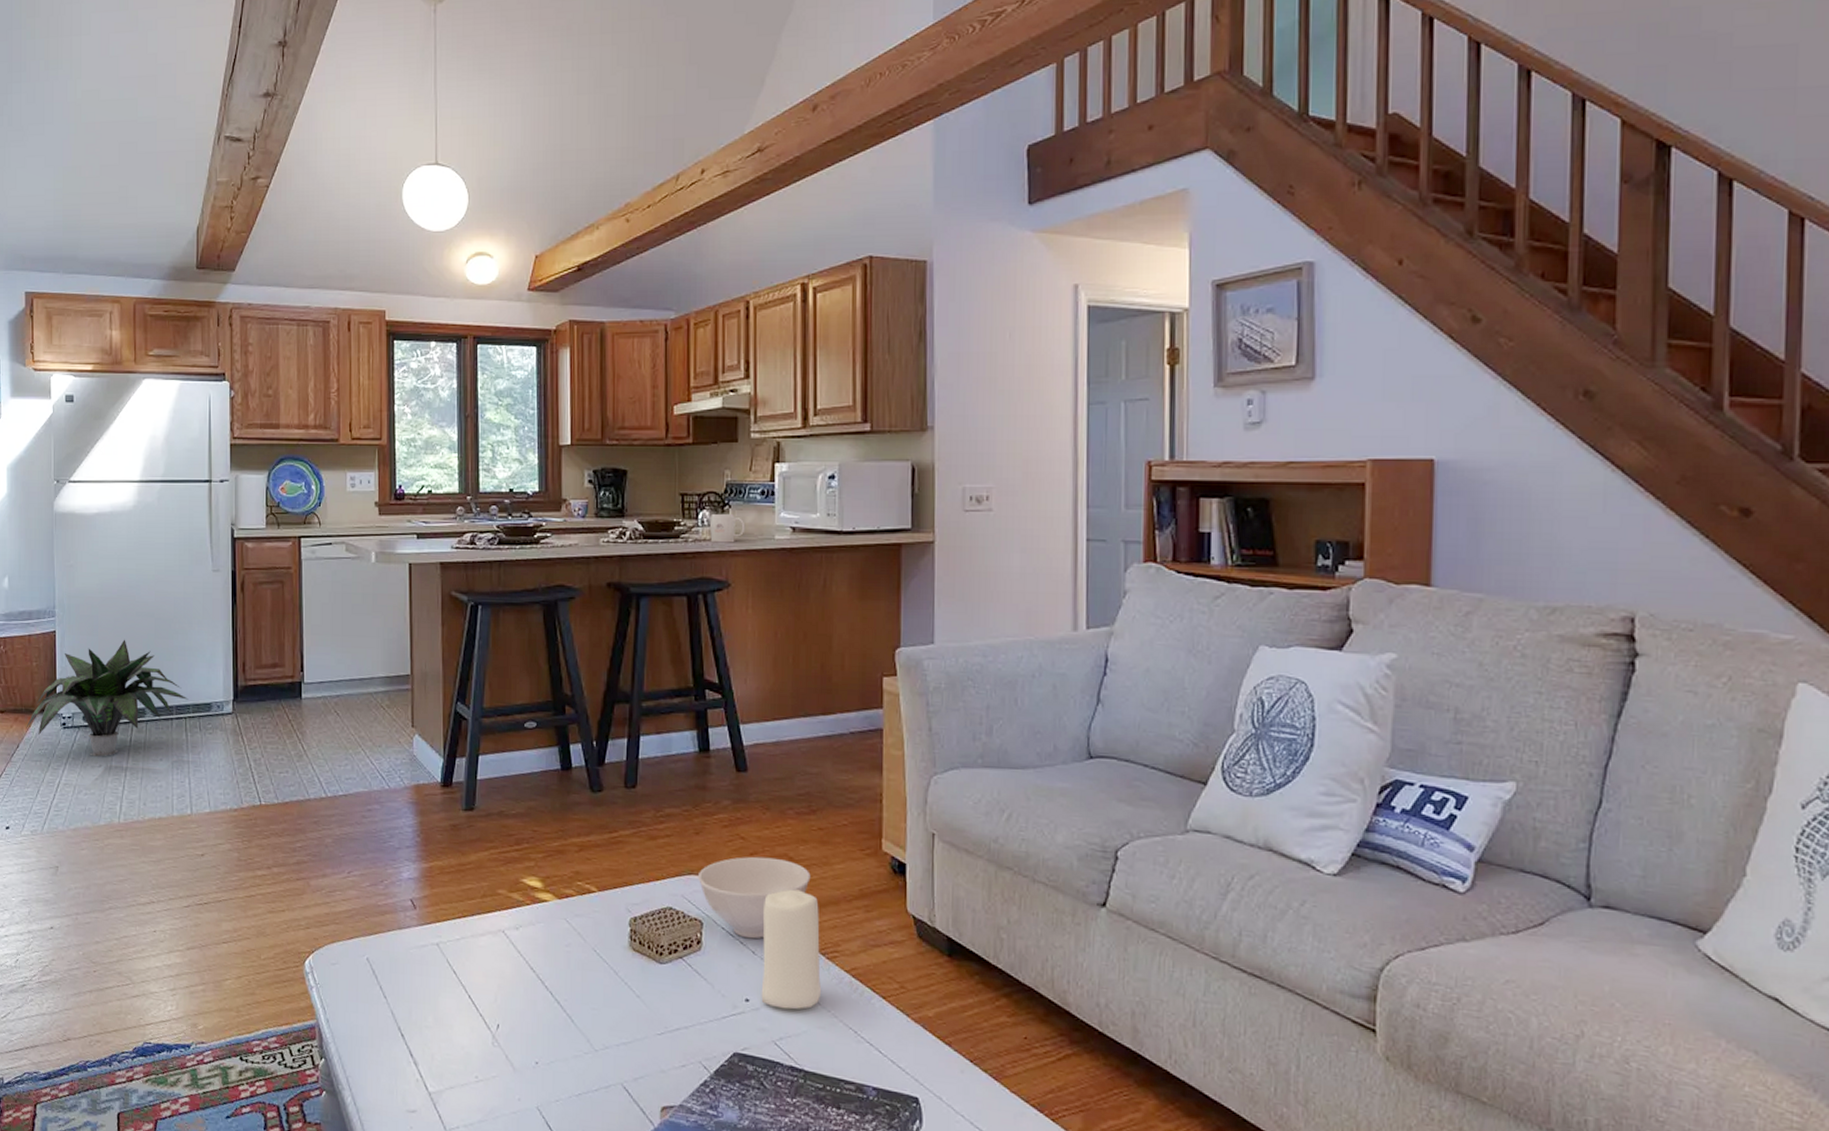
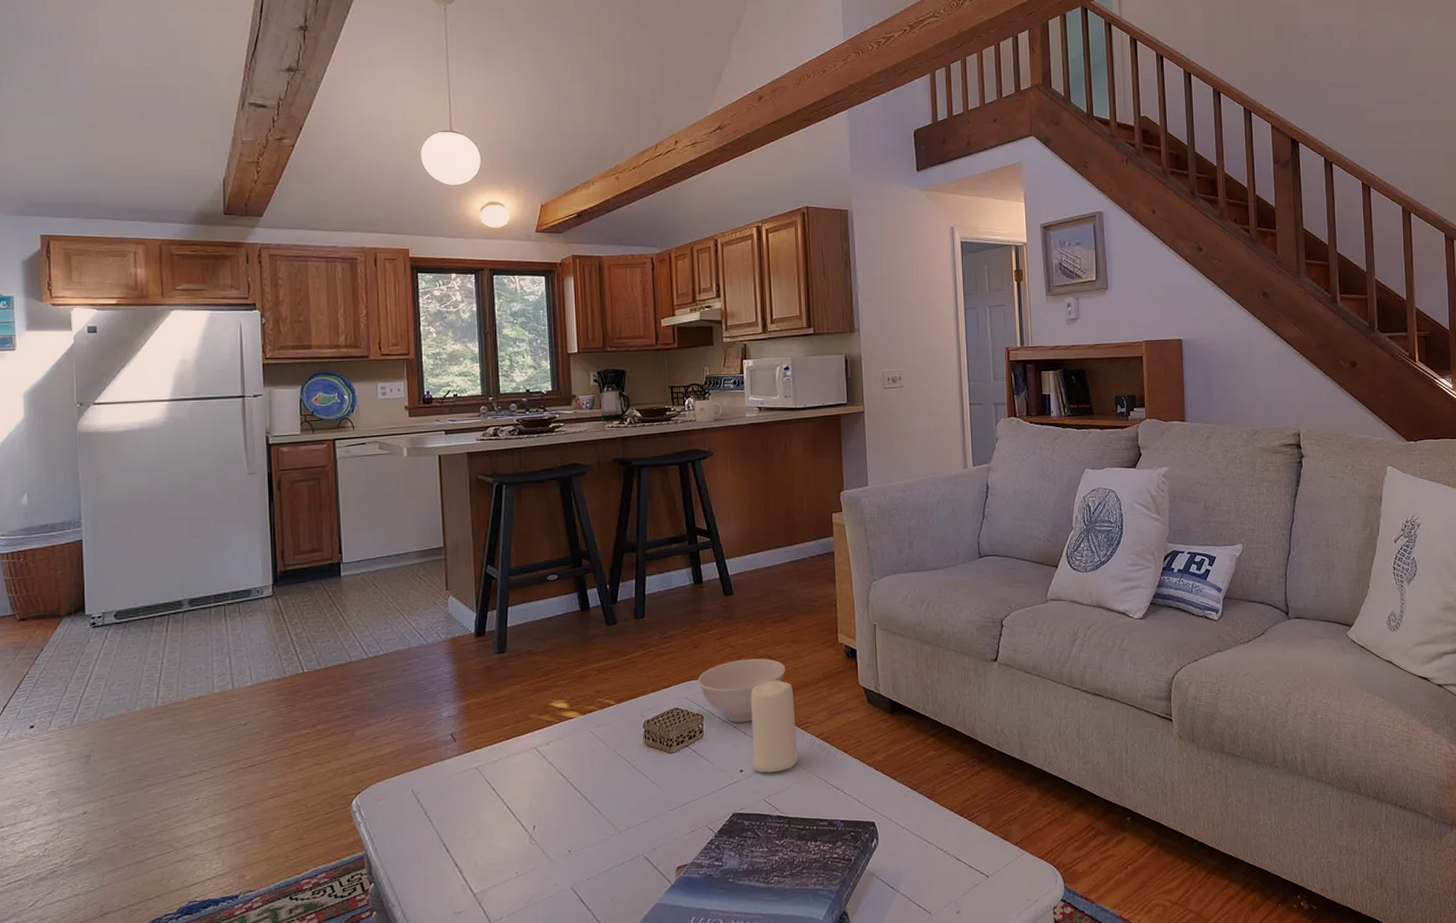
potted plant: present [26,639,189,757] -> none [51,541,227,650]
kettle: none [595,493,631,535] -> present [600,389,631,421]

